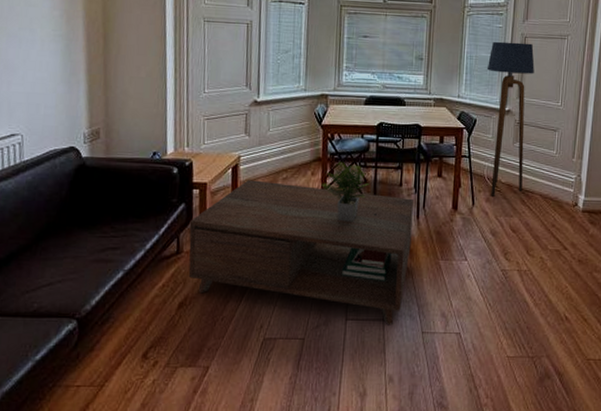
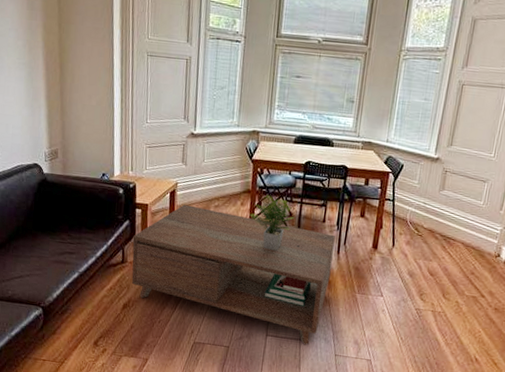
floor lamp: present [486,41,535,196] -> none [411,87,471,240]

